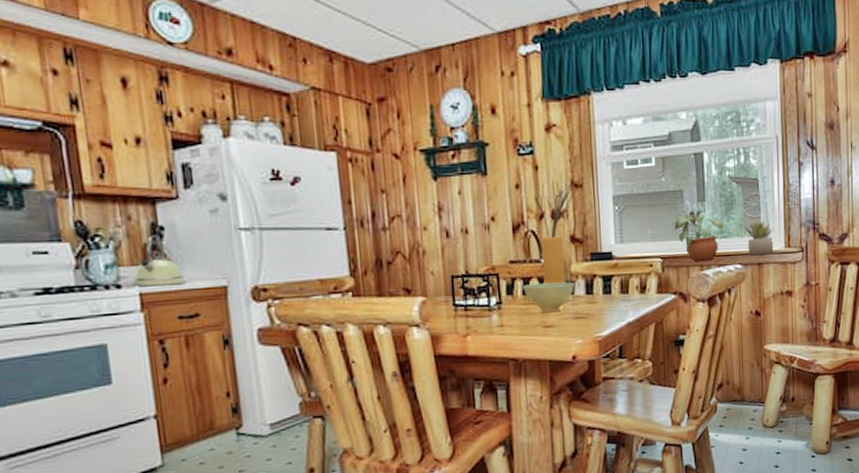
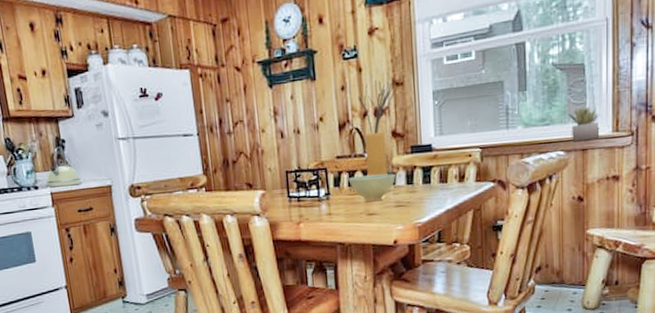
potted plant: present [672,208,725,262] -> none [491,98,547,151]

